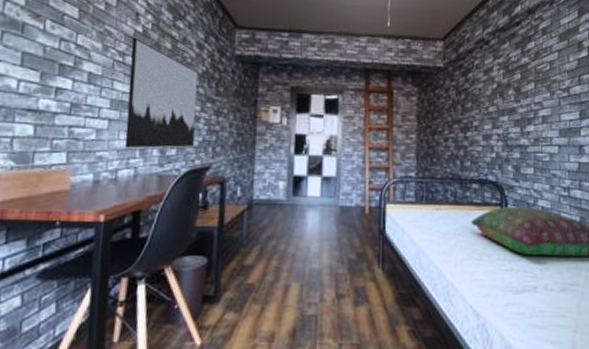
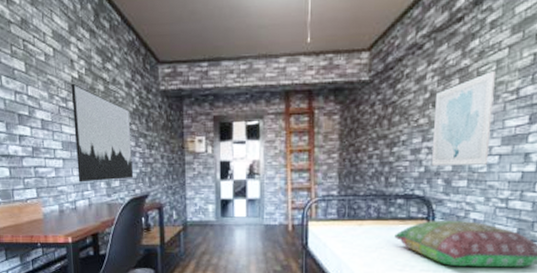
wall art: none [501,70,550,154] -> present [431,71,496,165]

